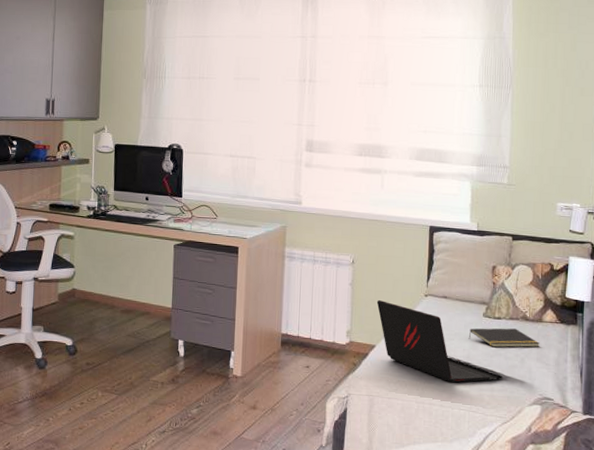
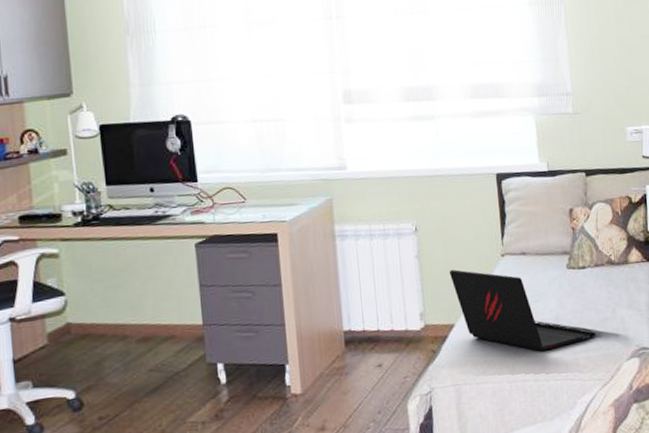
notepad: present [468,328,540,348] -> none [554,276,629,302]

